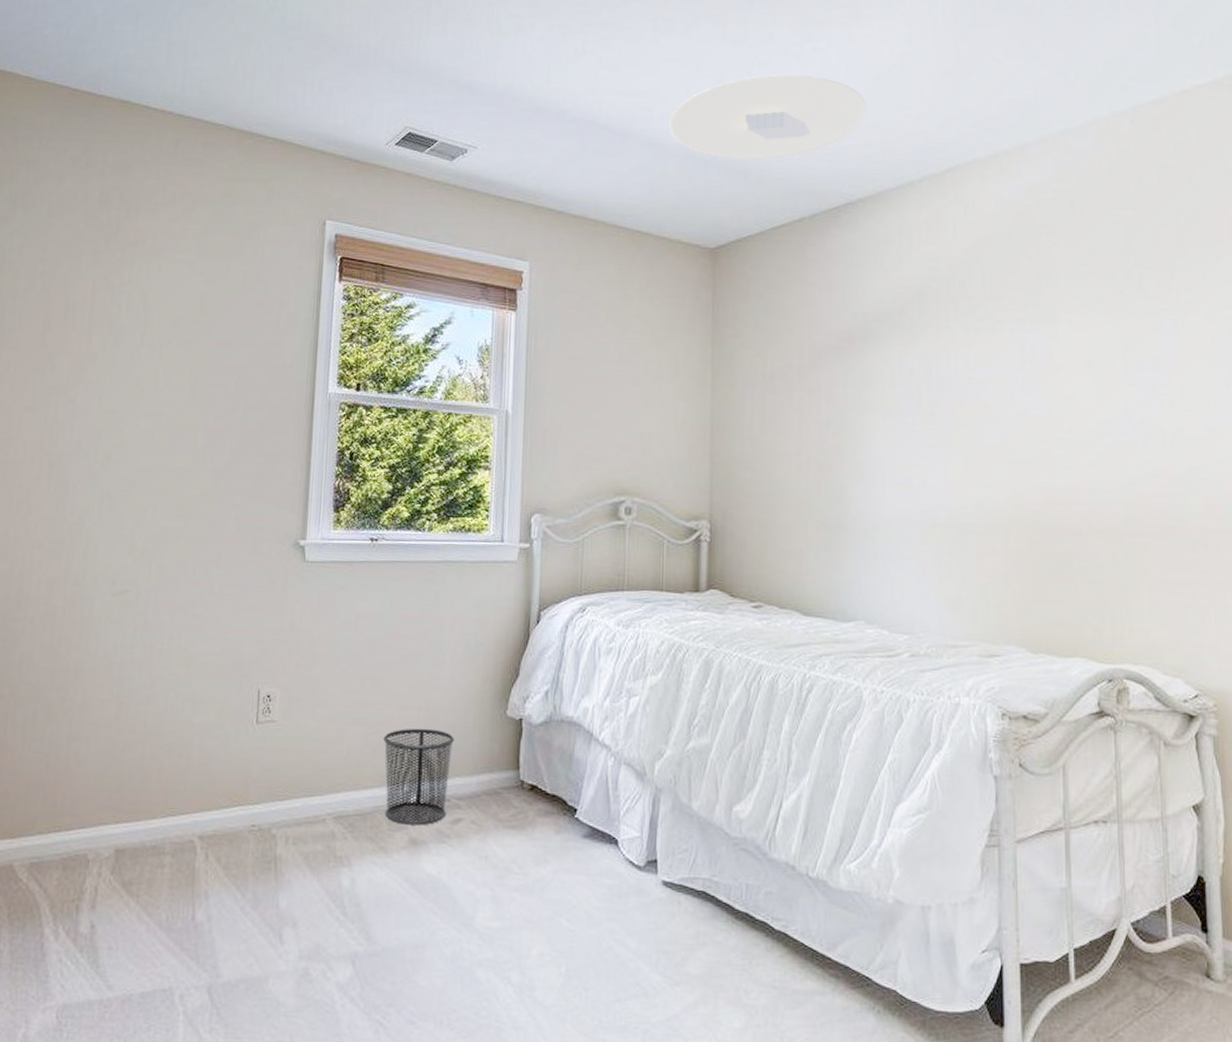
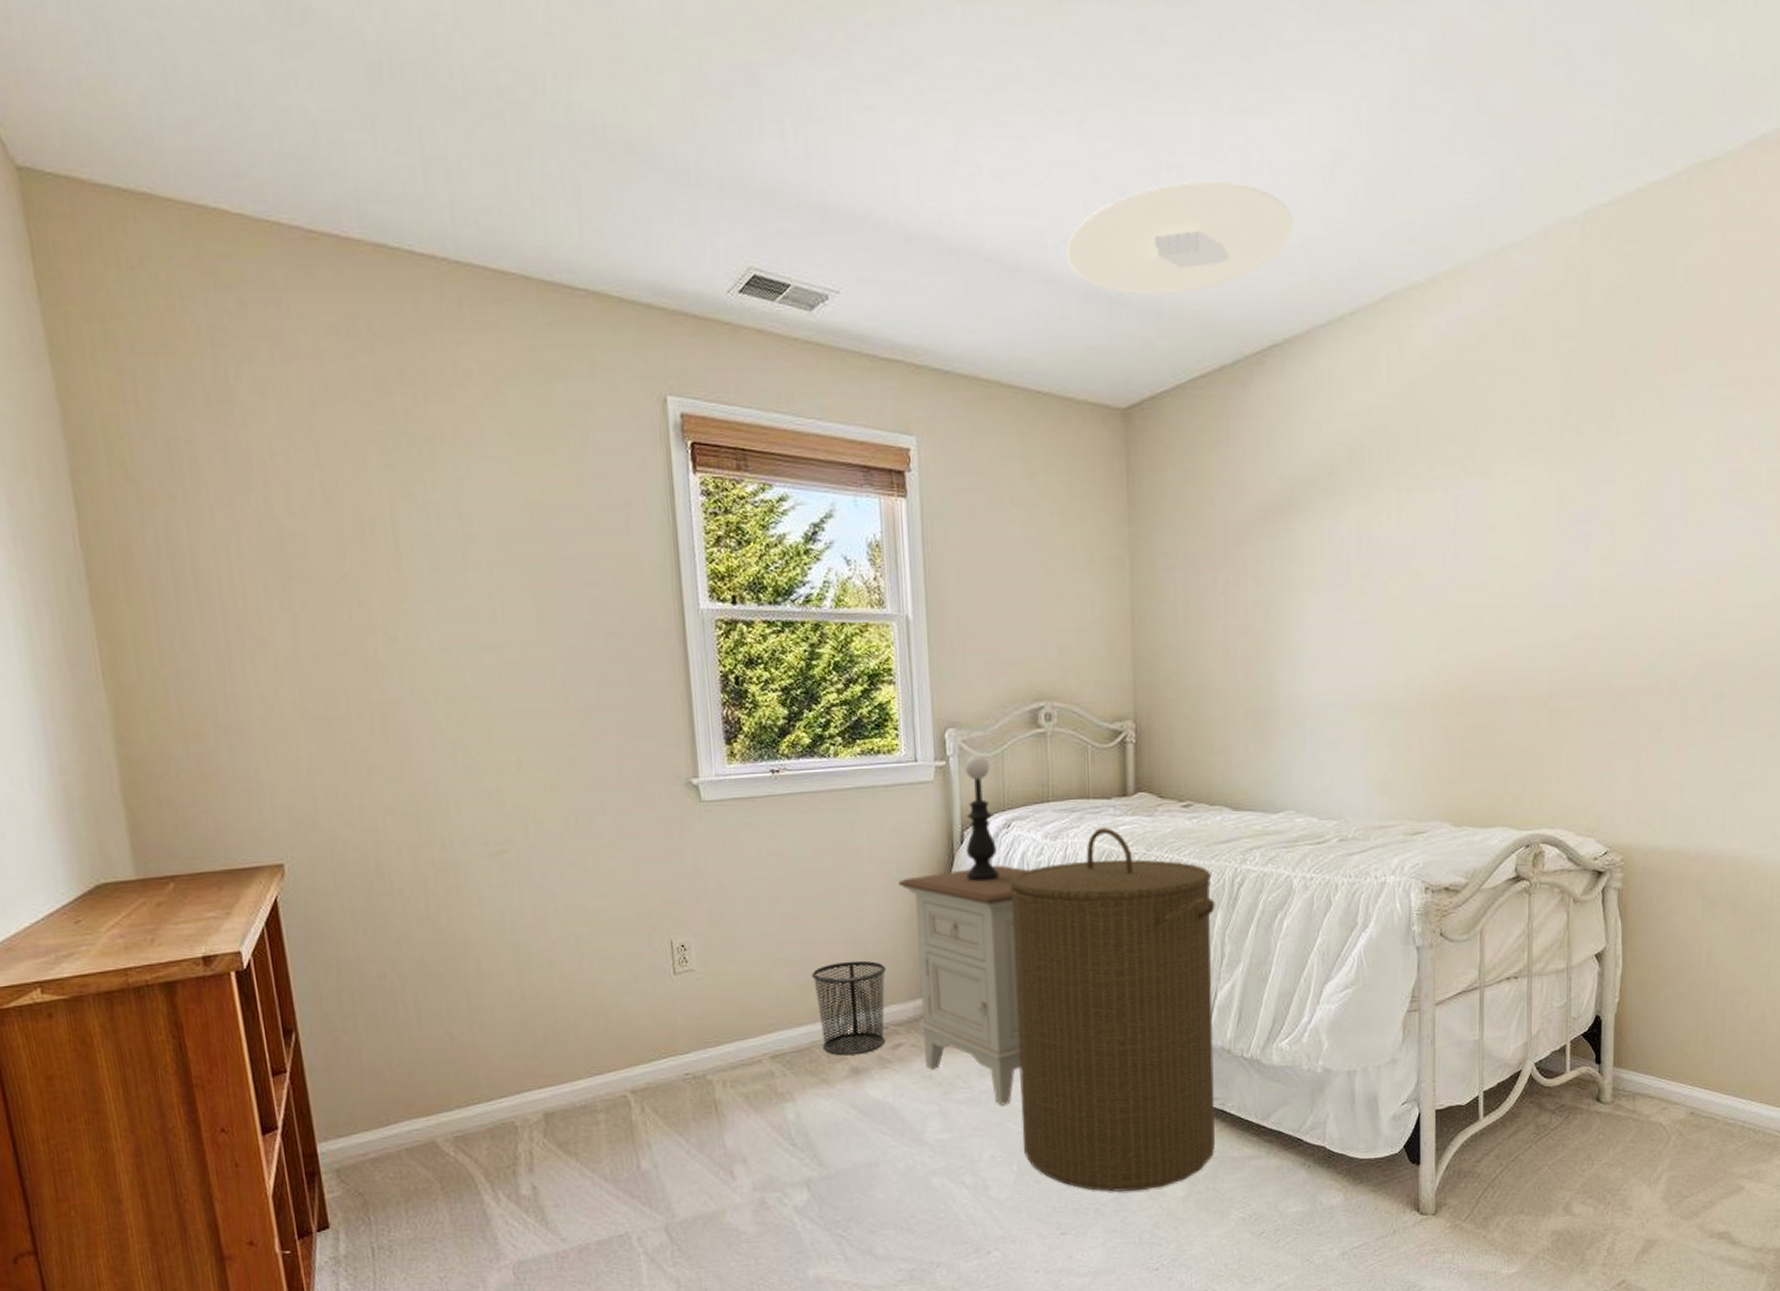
nightstand: none [475,647,599,898] -> present [899,865,1028,1105]
table lamp: none [540,540,571,661] -> present [964,755,999,881]
laundry hamper: none [573,620,783,1016] -> present [1010,828,1215,1193]

